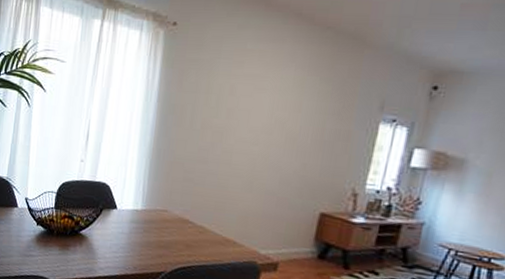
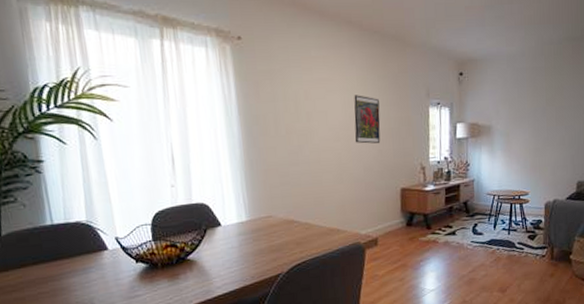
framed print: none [275,97,316,156] -> present [354,95,381,144]

